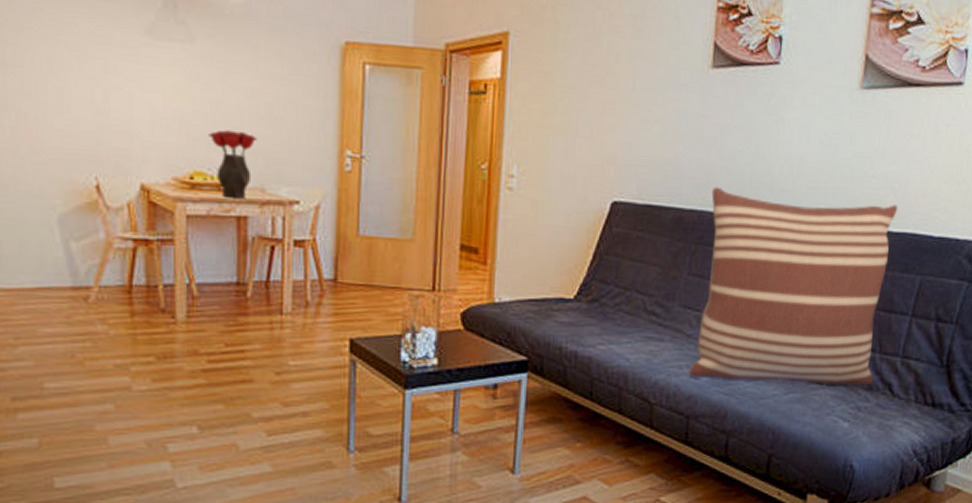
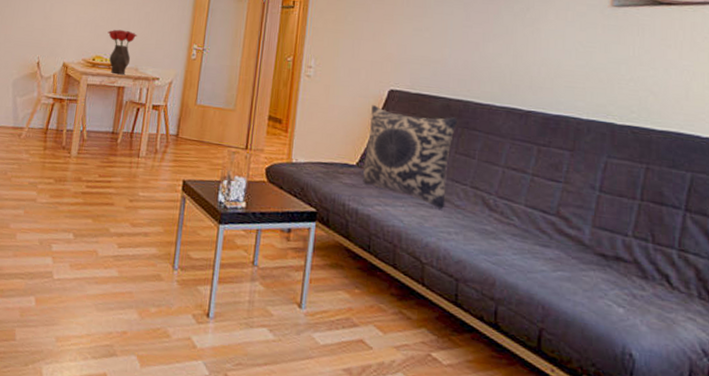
cushion: none [582,222,692,342] -> present [363,105,458,210]
pillow: present [688,186,898,386] -> none [457,82,660,274]

